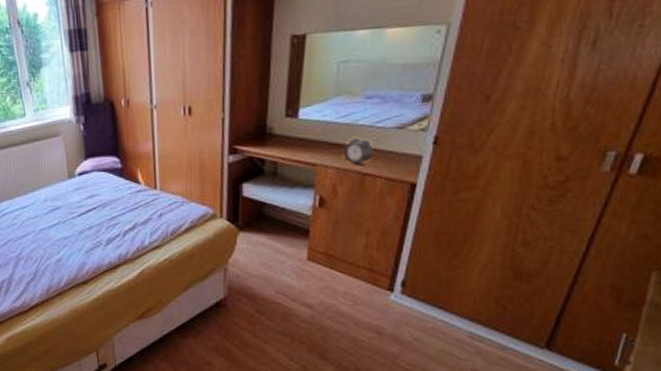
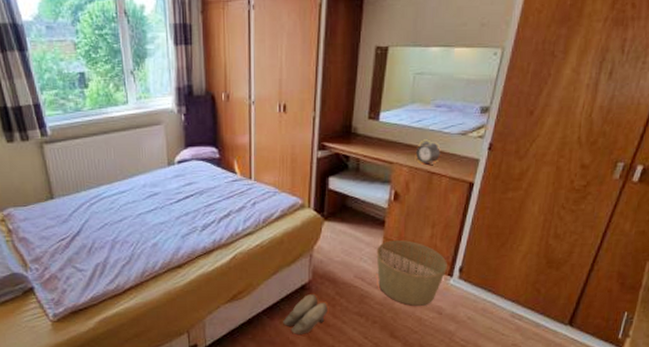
slippers: none [197,312,247,355] -> present [283,294,328,334]
basket: none [300,251,386,325] -> present [376,240,447,306]

